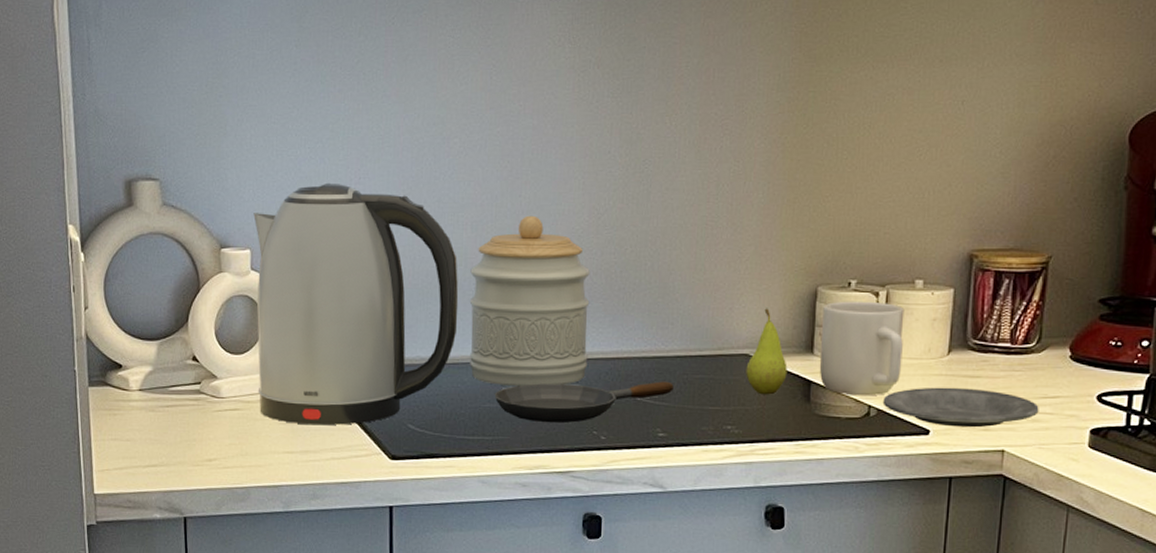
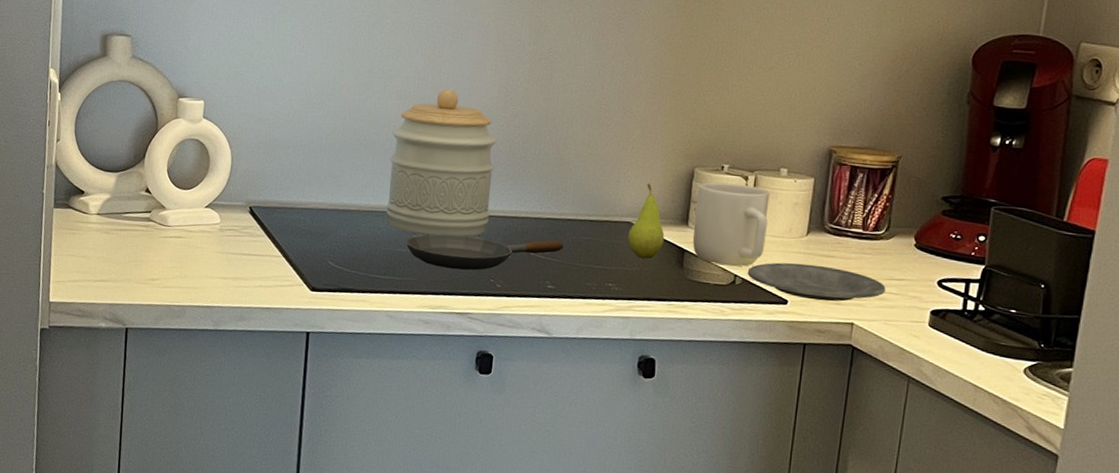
kettle: present [253,182,459,425] -> none [199,49,382,258]

